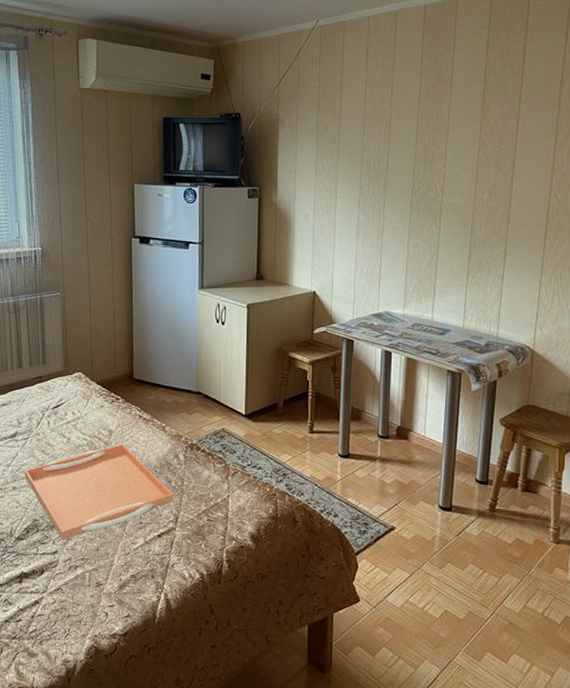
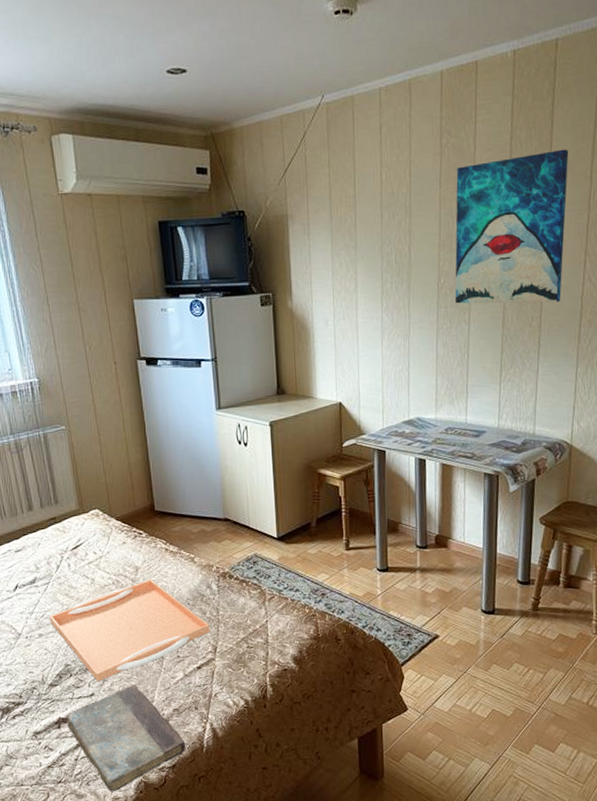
book: none [28,546,139,654] -> present [66,685,186,791]
wall art: none [428,78,539,215] -> present [455,149,569,304]

